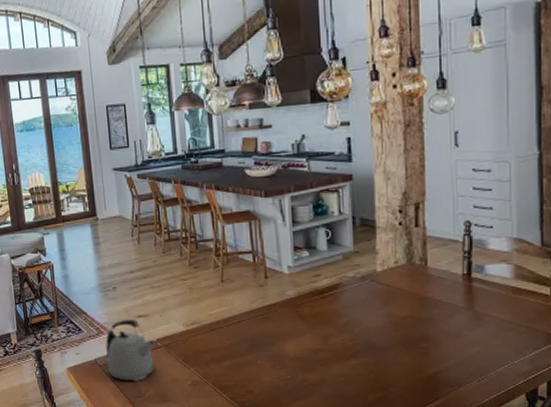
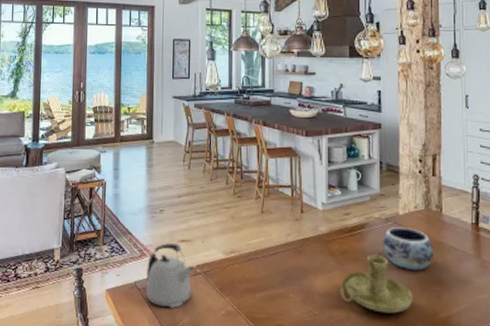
candle holder: none [312,315,395,373] -> present [340,254,413,314]
decorative bowl: none [357,284,419,329] -> present [381,227,435,271]

